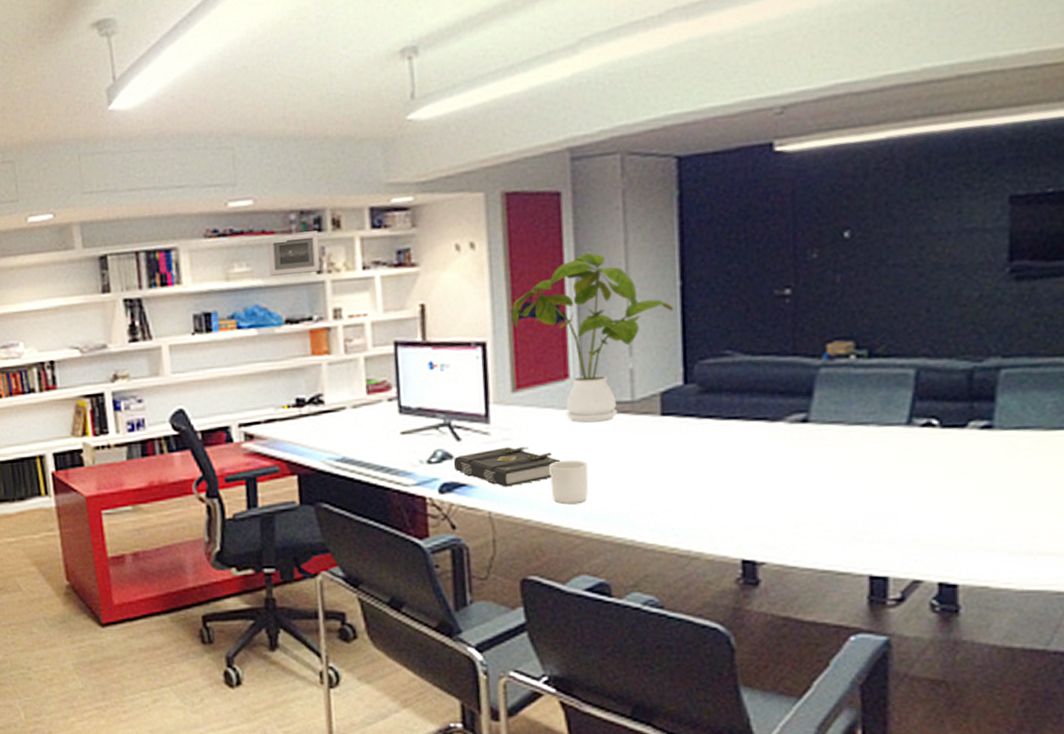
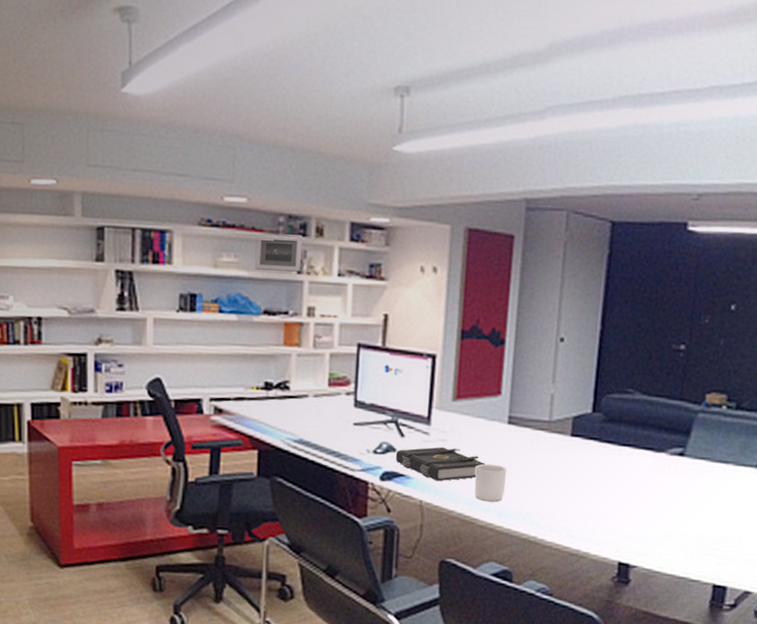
house plant: present [511,252,673,423] -> none [460,290,592,435]

